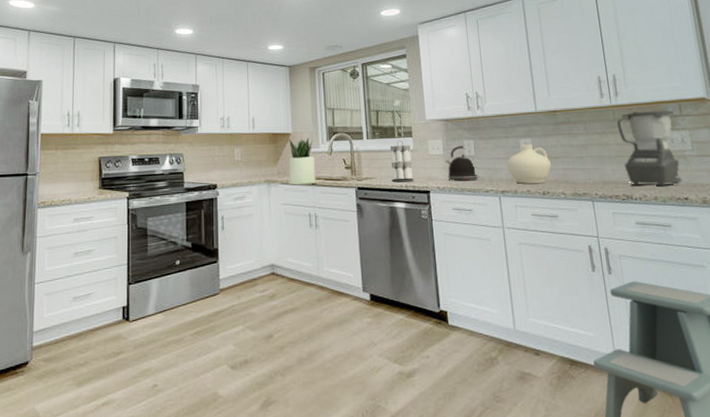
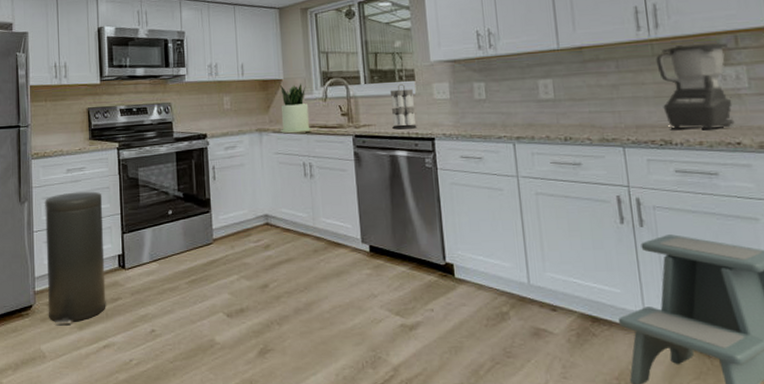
pedal bin: none [45,241,110,381] -> present [45,191,106,323]
kettle: present [445,145,480,182] -> none [452,88,492,128]
ceramic jug: present [506,145,552,185] -> none [522,86,576,130]

